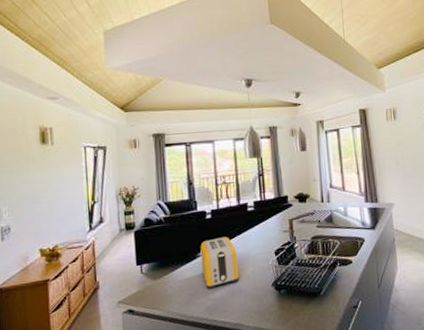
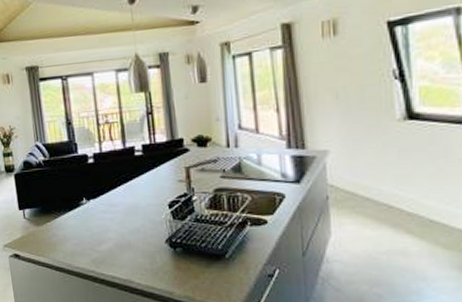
toaster: present [200,237,239,290] -> none [83,184,127,242]

